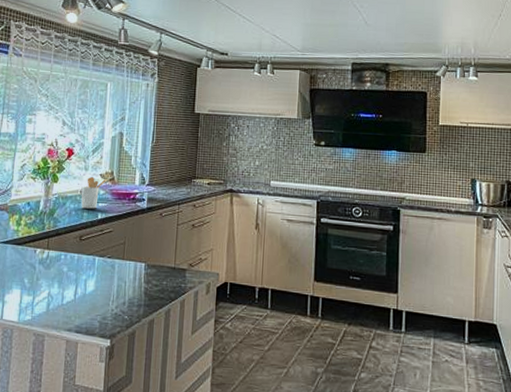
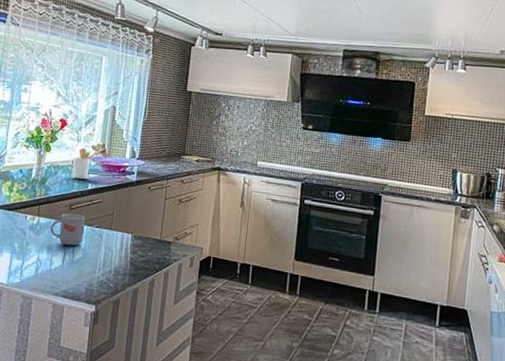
mug: none [60,239,99,279] -> present [50,208,88,246]

